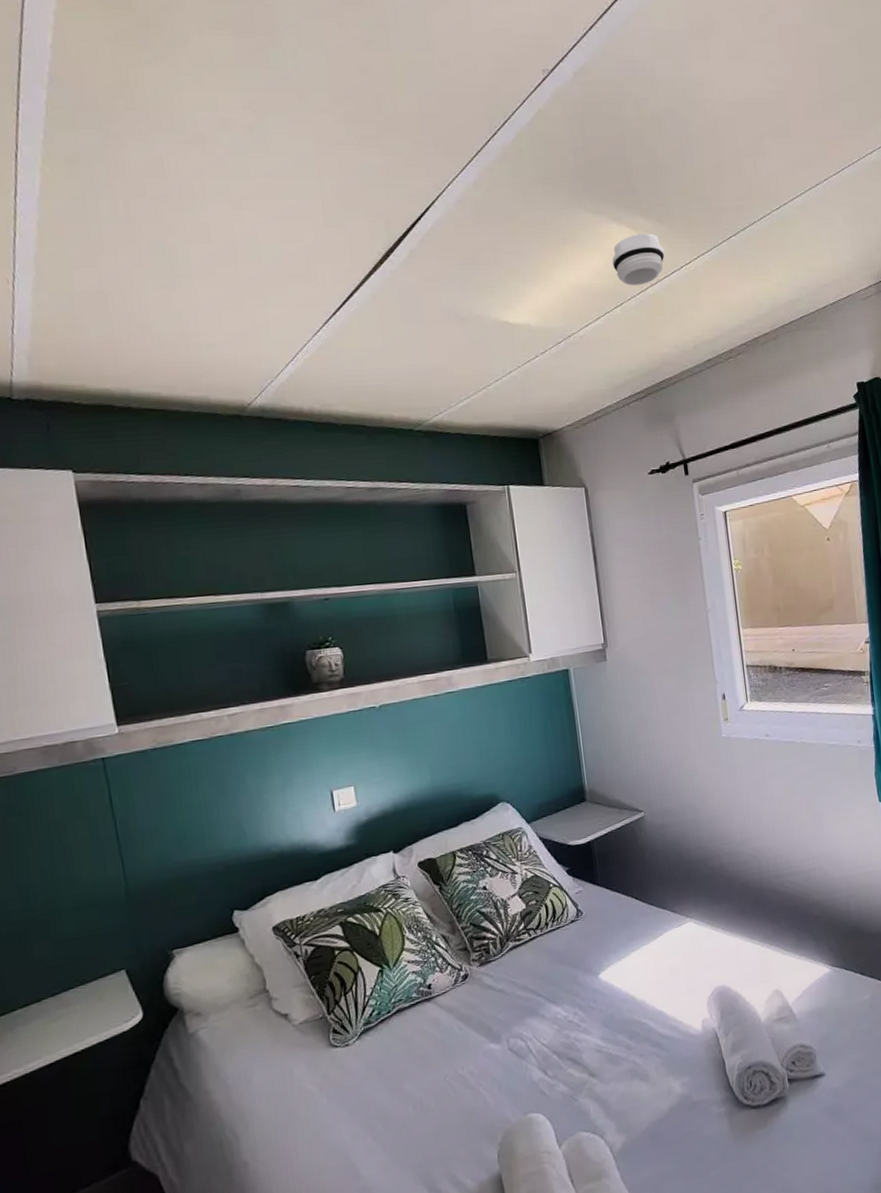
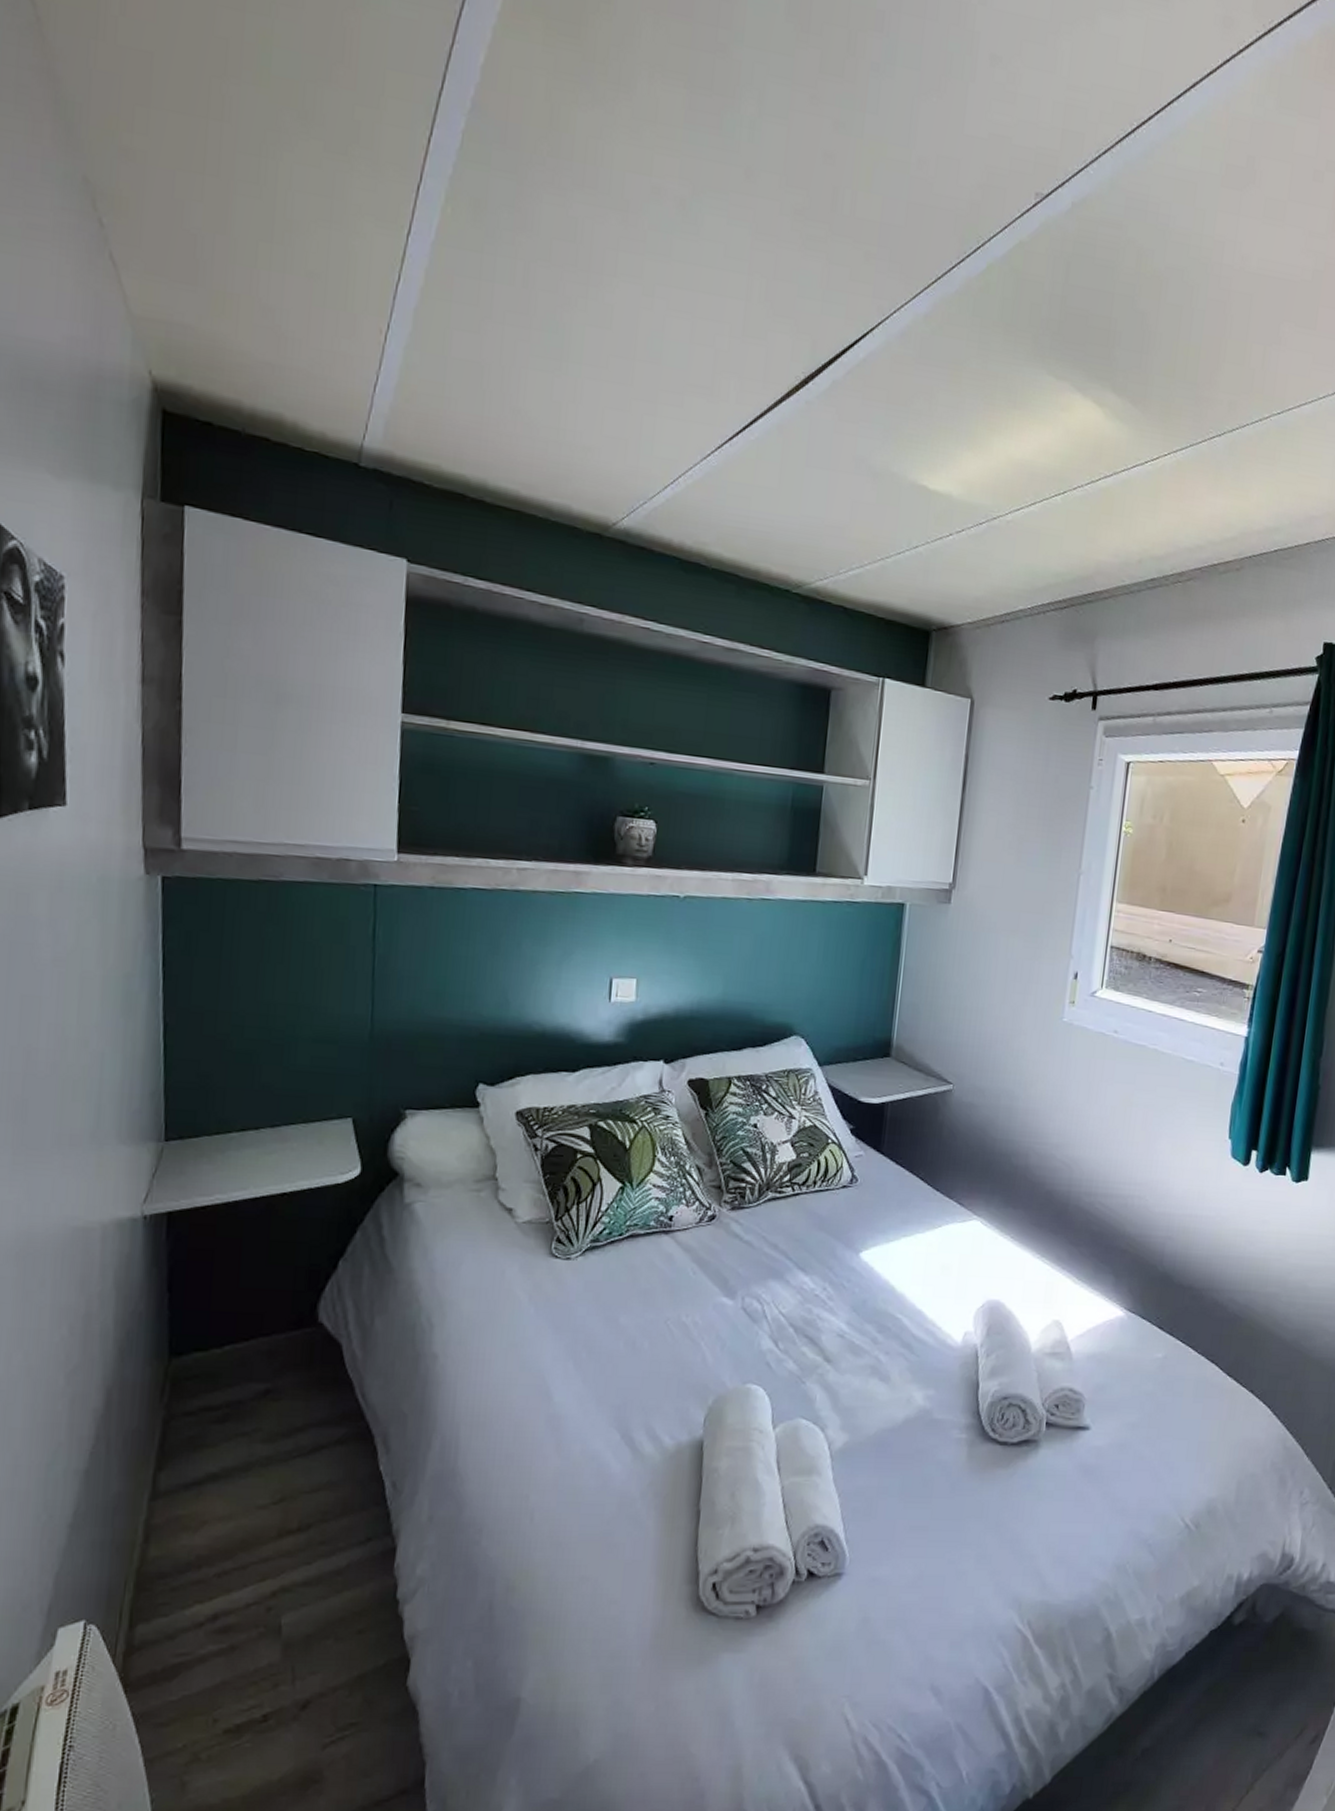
smoke detector: present [612,233,665,286] -> none [1065,411,1130,475]

